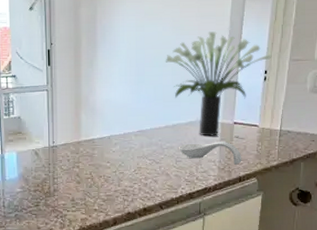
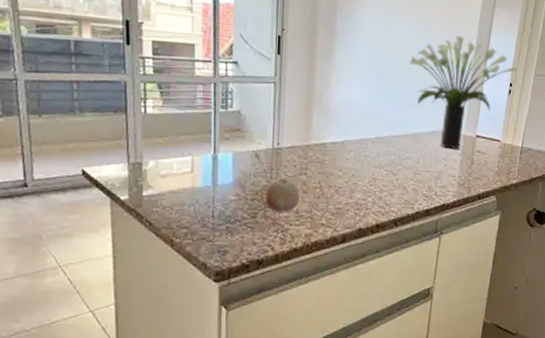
apple: none [45,171,75,201] -> present [264,177,300,212]
spoon rest: present [178,142,242,165] -> none [417,155,483,181]

